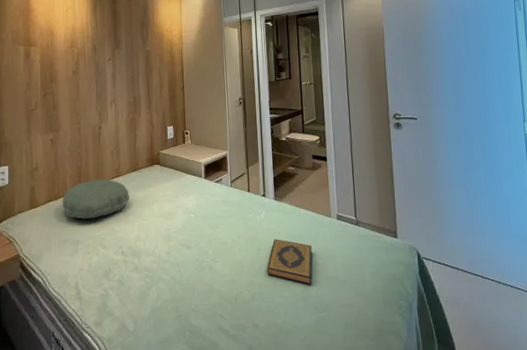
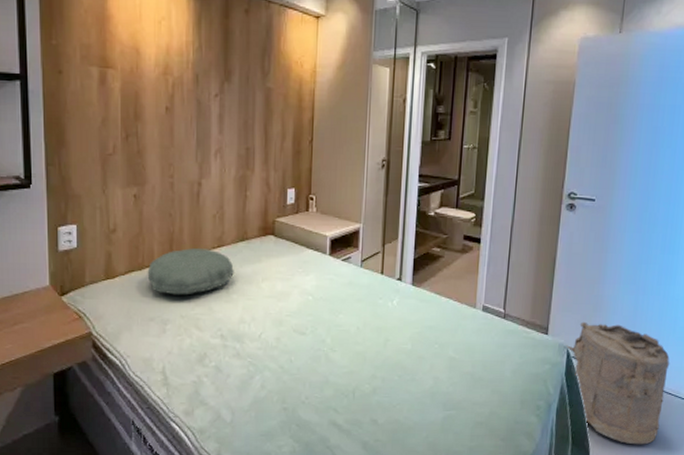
hardback book: present [267,239,313,286] -> none [393,329,449,382]
laundry hamper: none [413,224,517,341] -> present [563,321,670,445]

